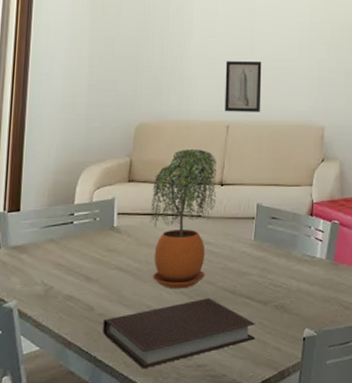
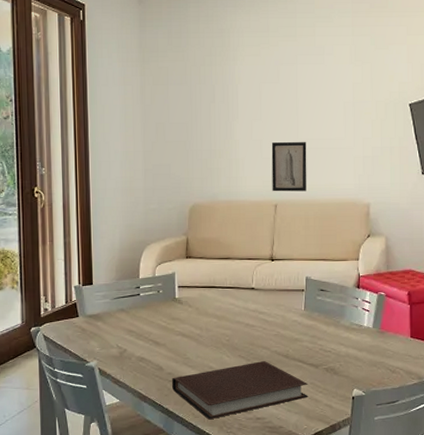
potted plant: present [150,148,217,289] -> none [208,227,268,353]

